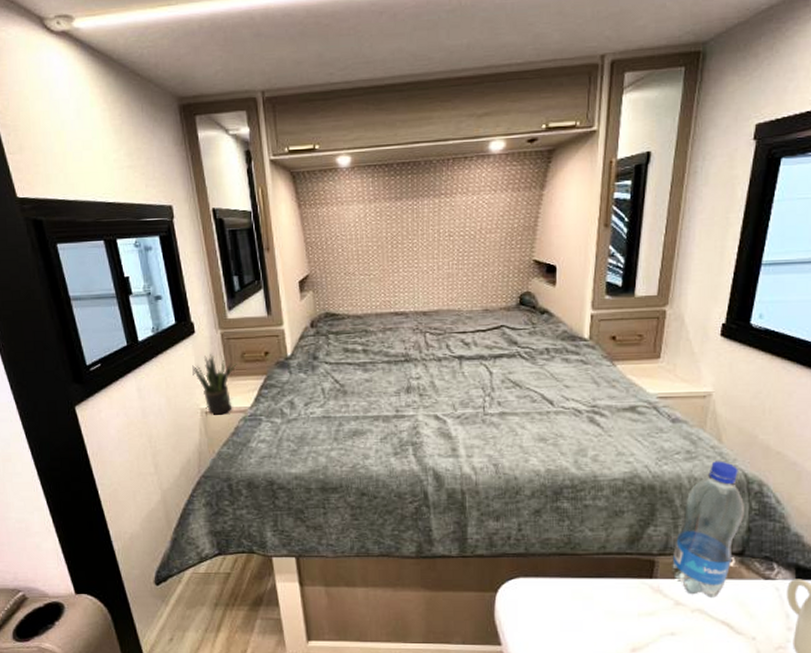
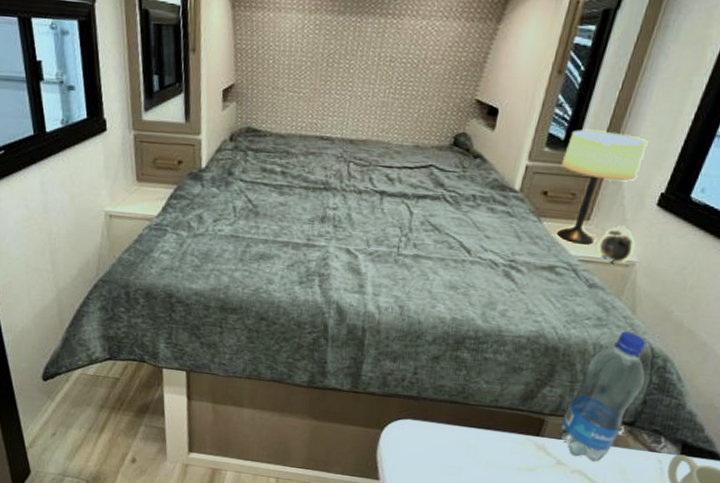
potted plant: present [194,353,237,416] -> none [101,154,148,221]
table lamp: none [623,274,699,382] -> present [556,130,647,245]
alarm clock: none [675,362,705,396] -> present [599,228,633,263]

